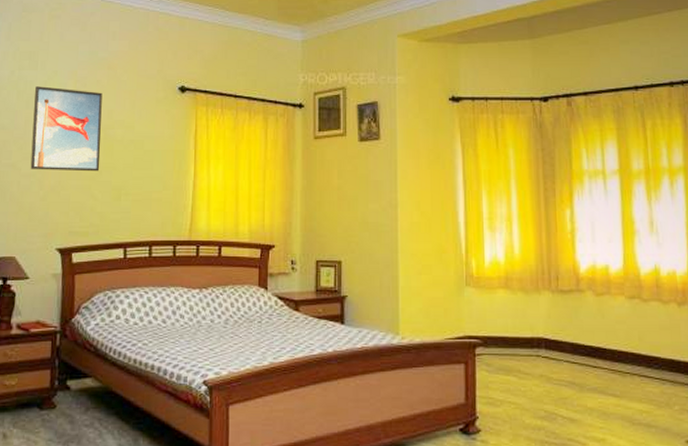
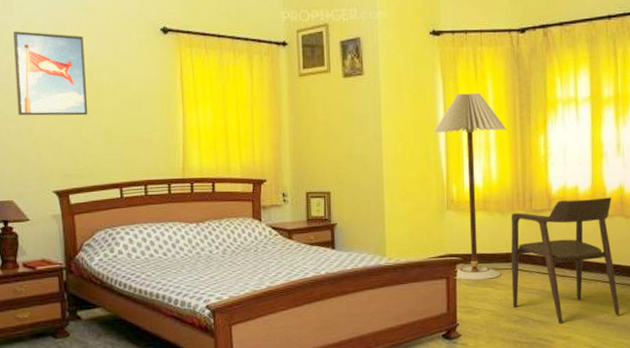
floor lamp: none [451,162,530,366] -> present [433,93,507,280]
armchair: none [535,279,661,424] -> present [511,197,620,324]

